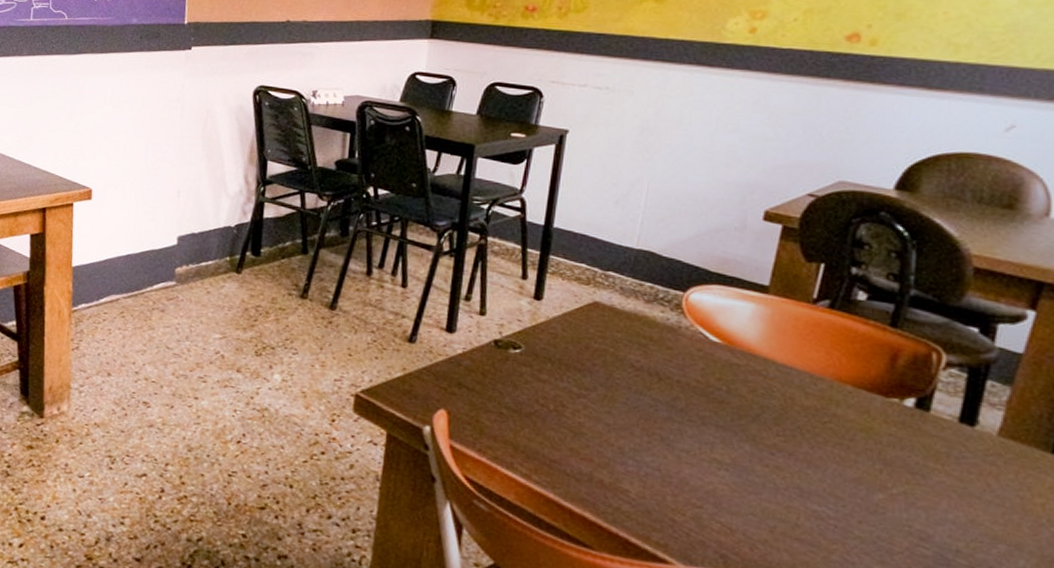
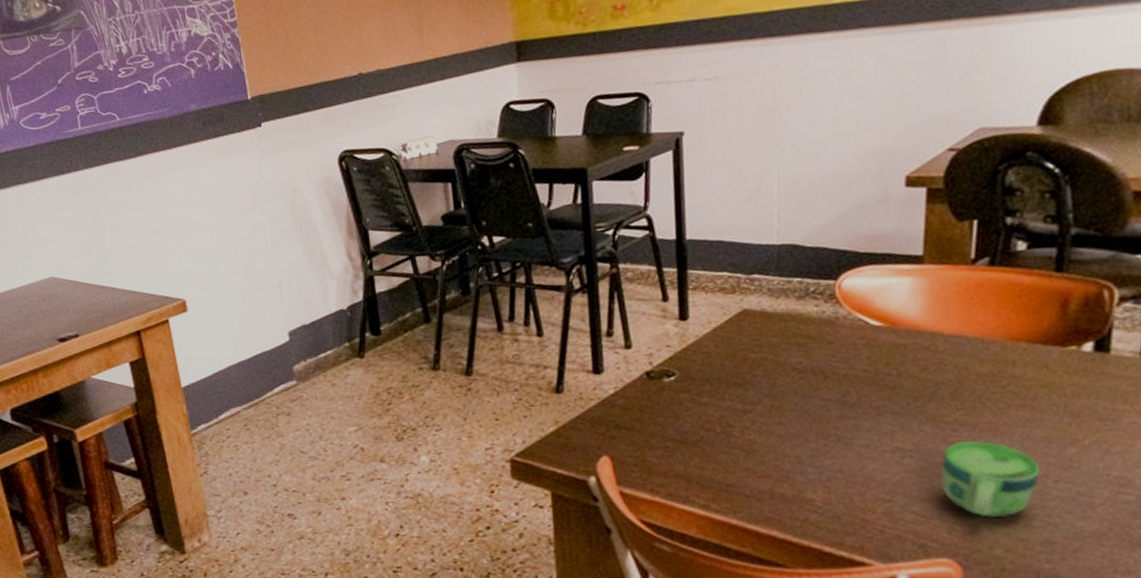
cup: none [751,465,846,546] -> present [940,440,1040,518]

